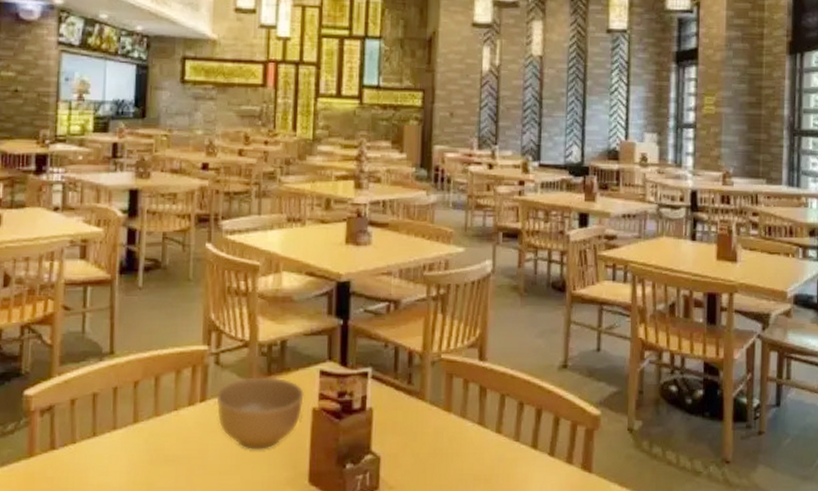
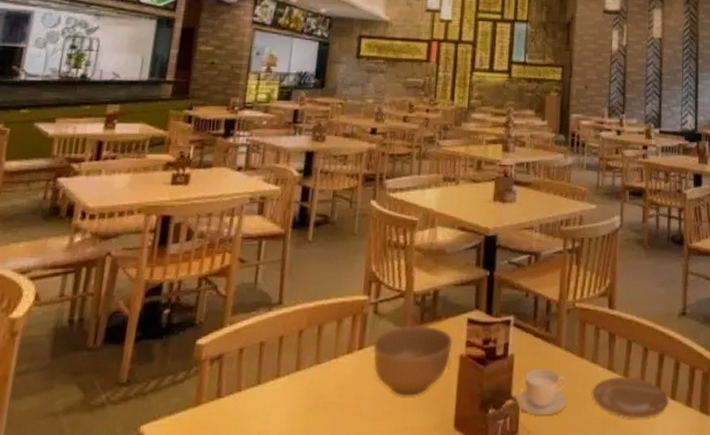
teacup: none [375,422,434,470] -> present [515,368,568,415]
plate: none [460,432,547,476] -> present [592,377,669,419]

